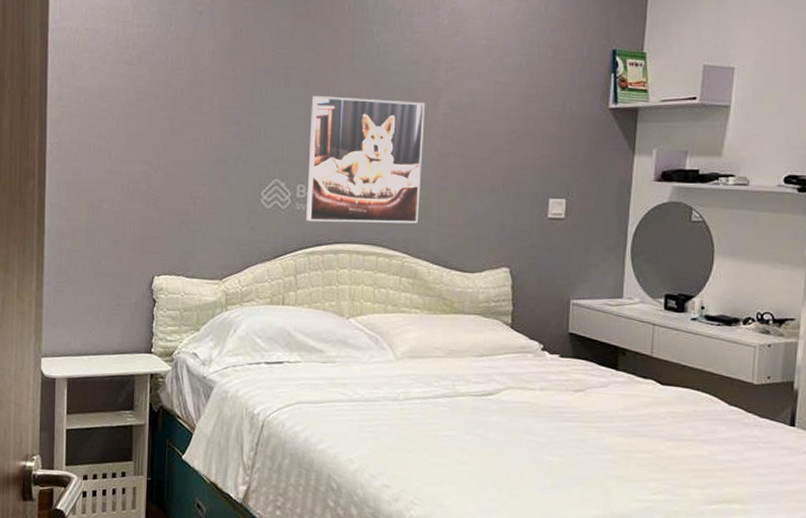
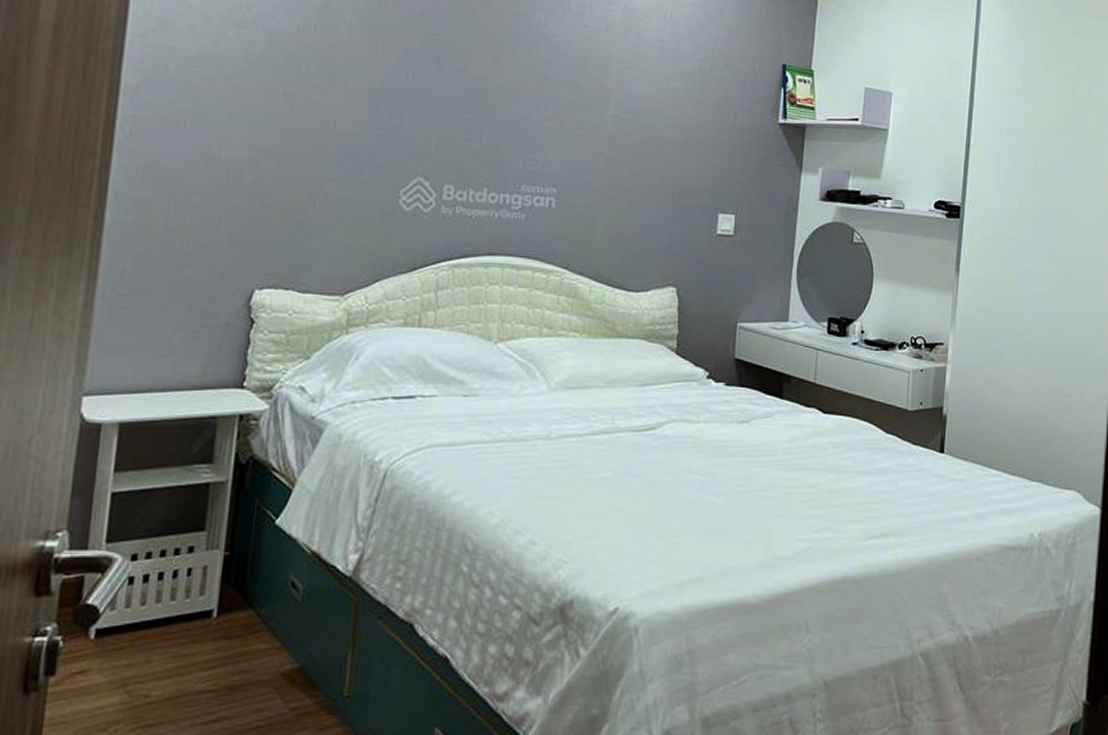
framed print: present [306,96,425,224] -> none [453,85,593,236]

